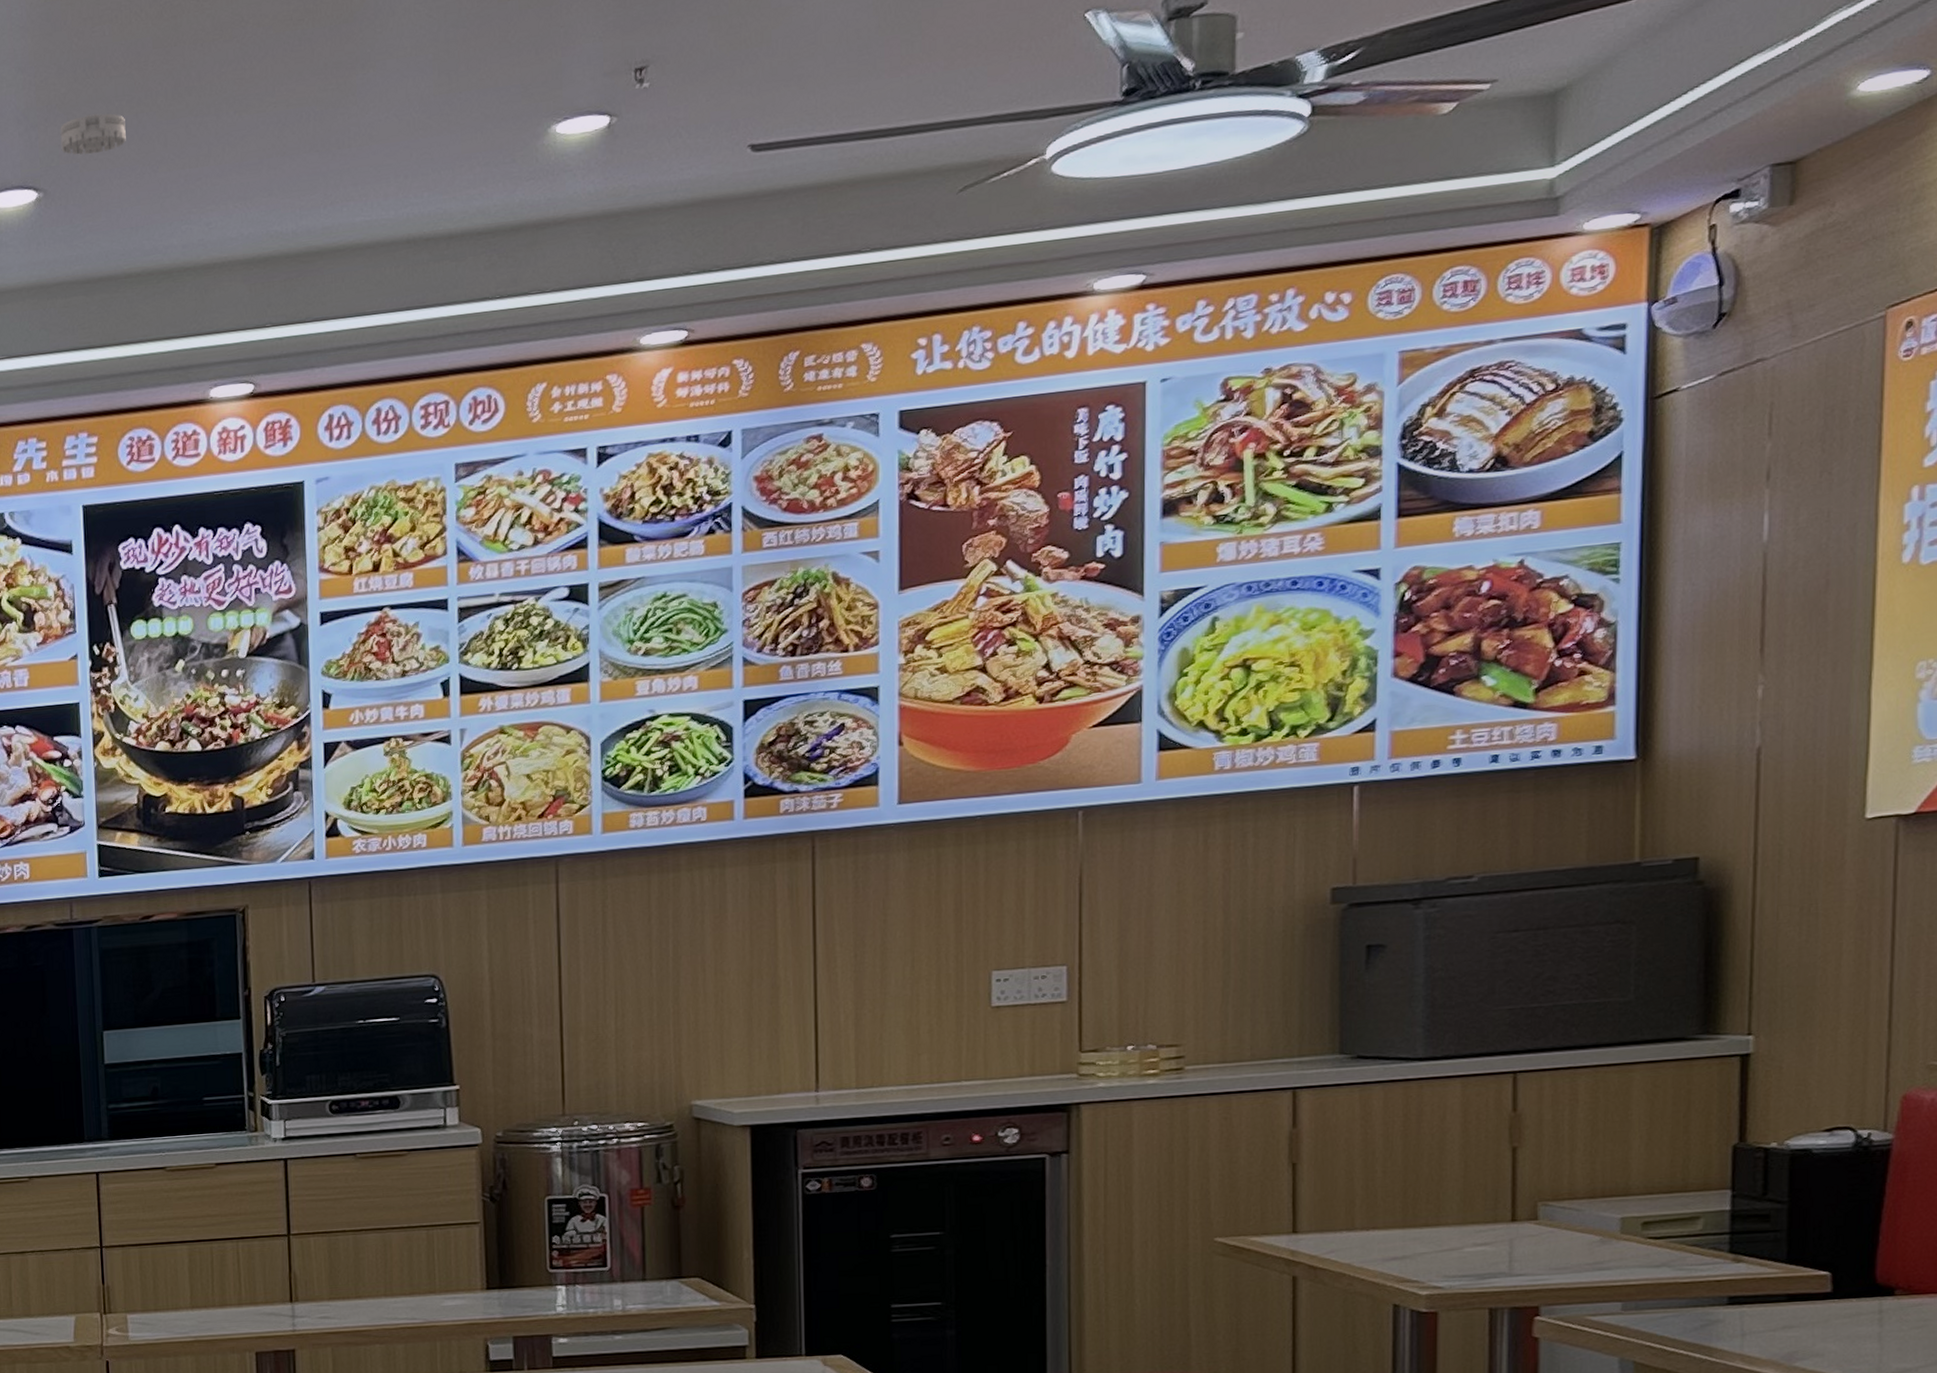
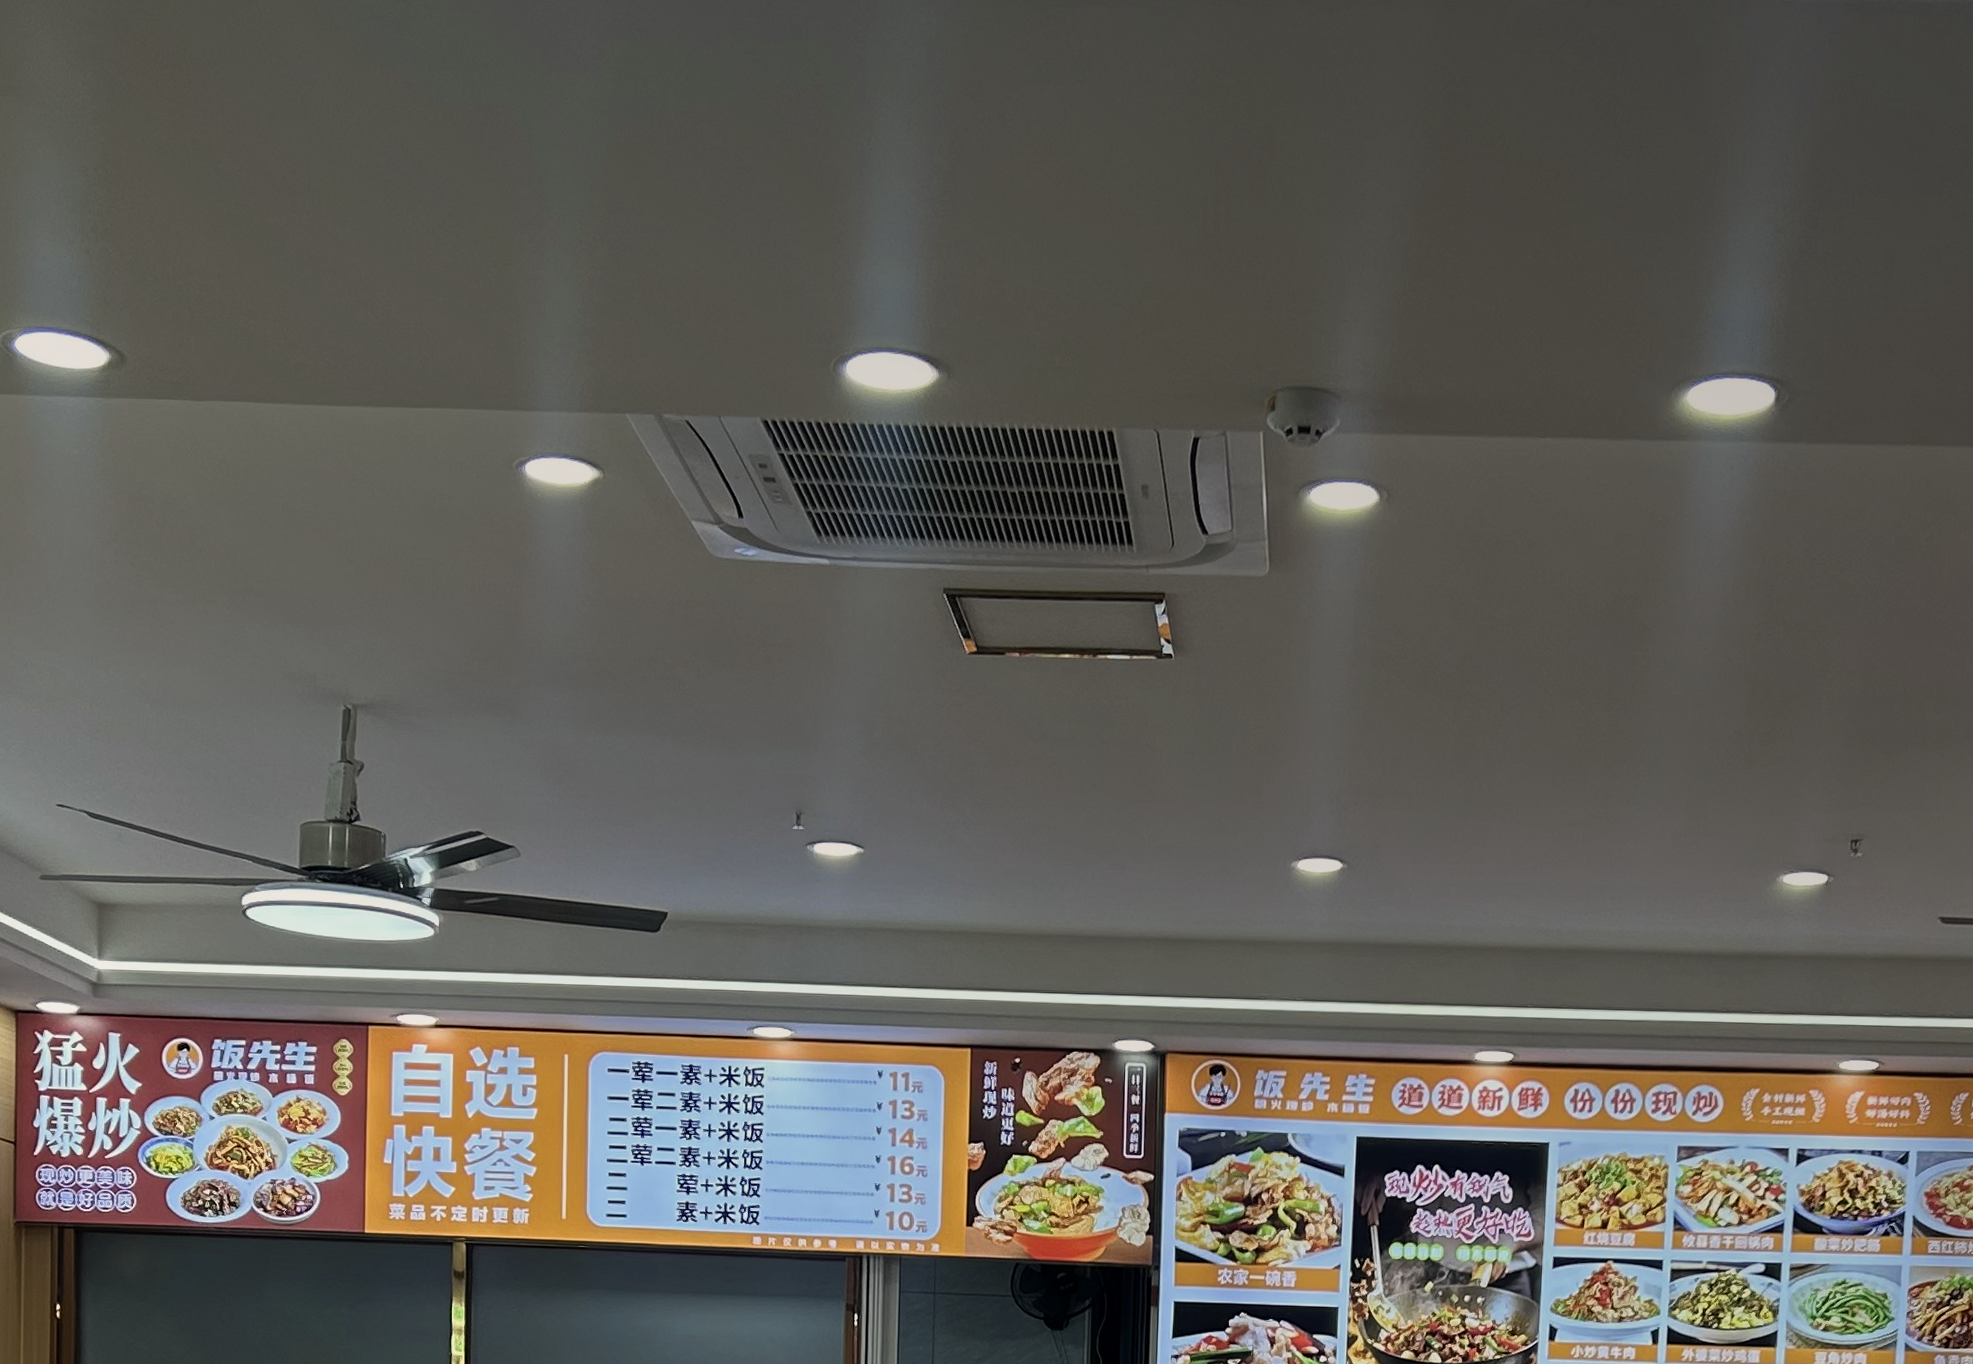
smoke detector: present [60,113,126,155] -> none [1366,804,1423,839]

